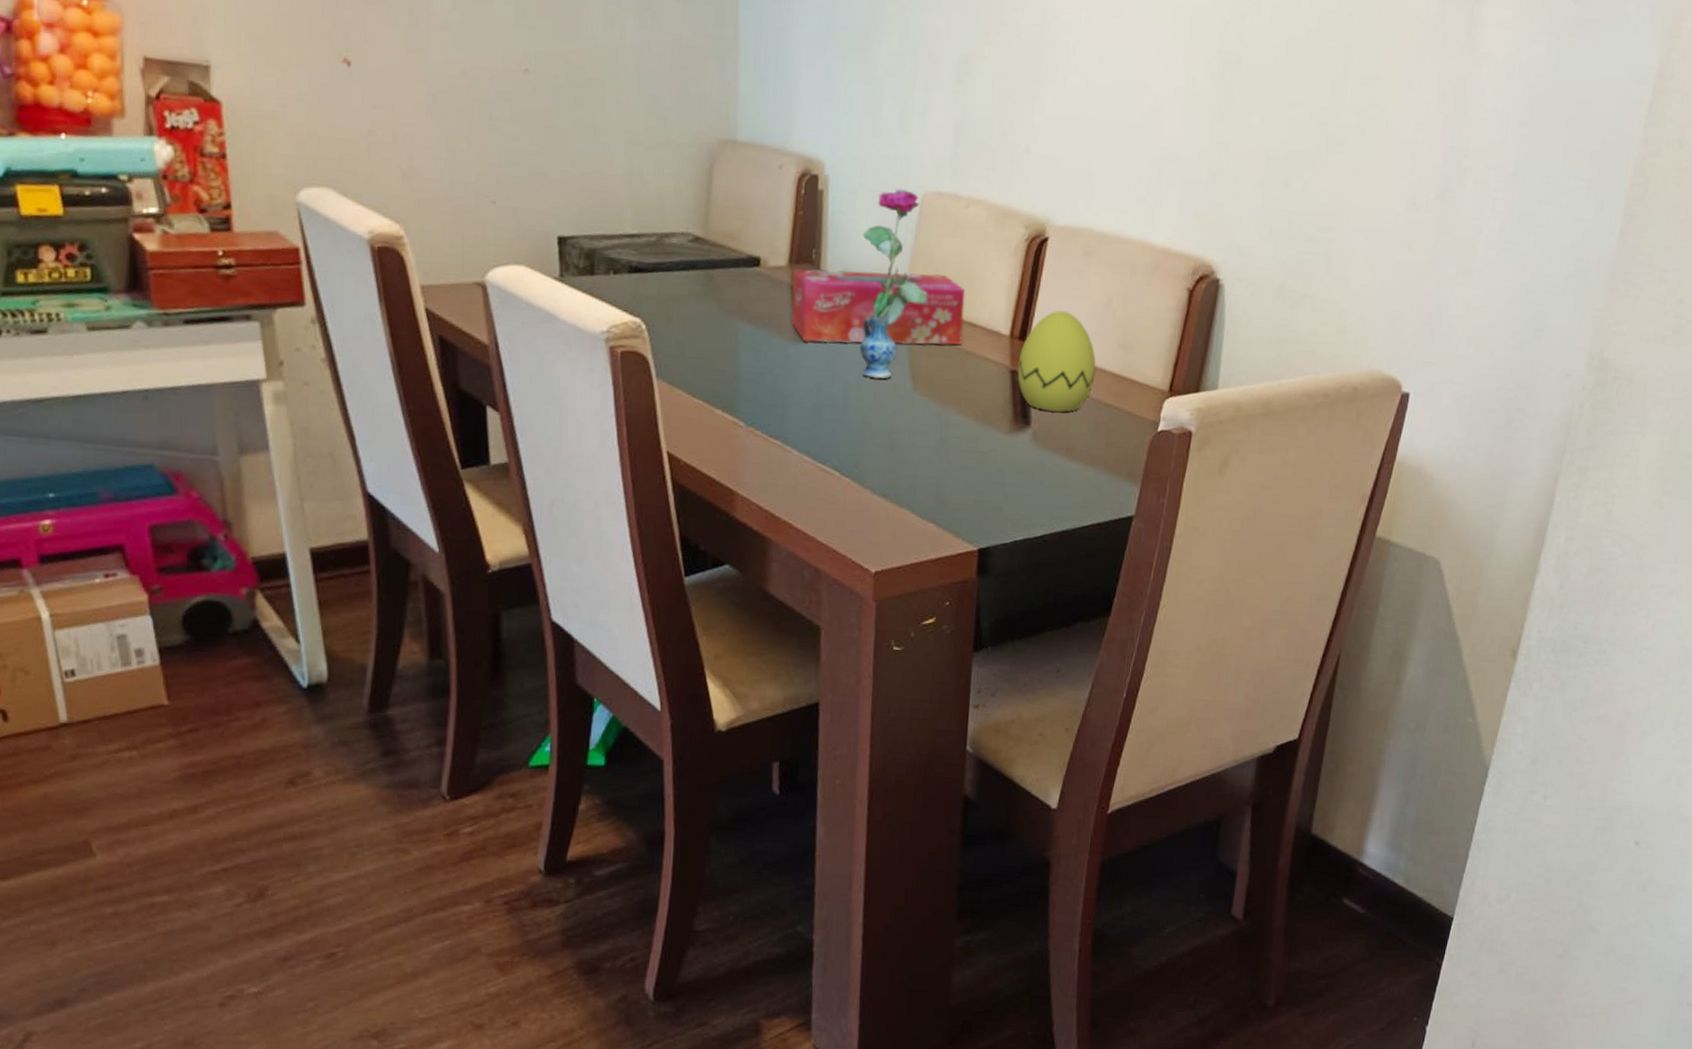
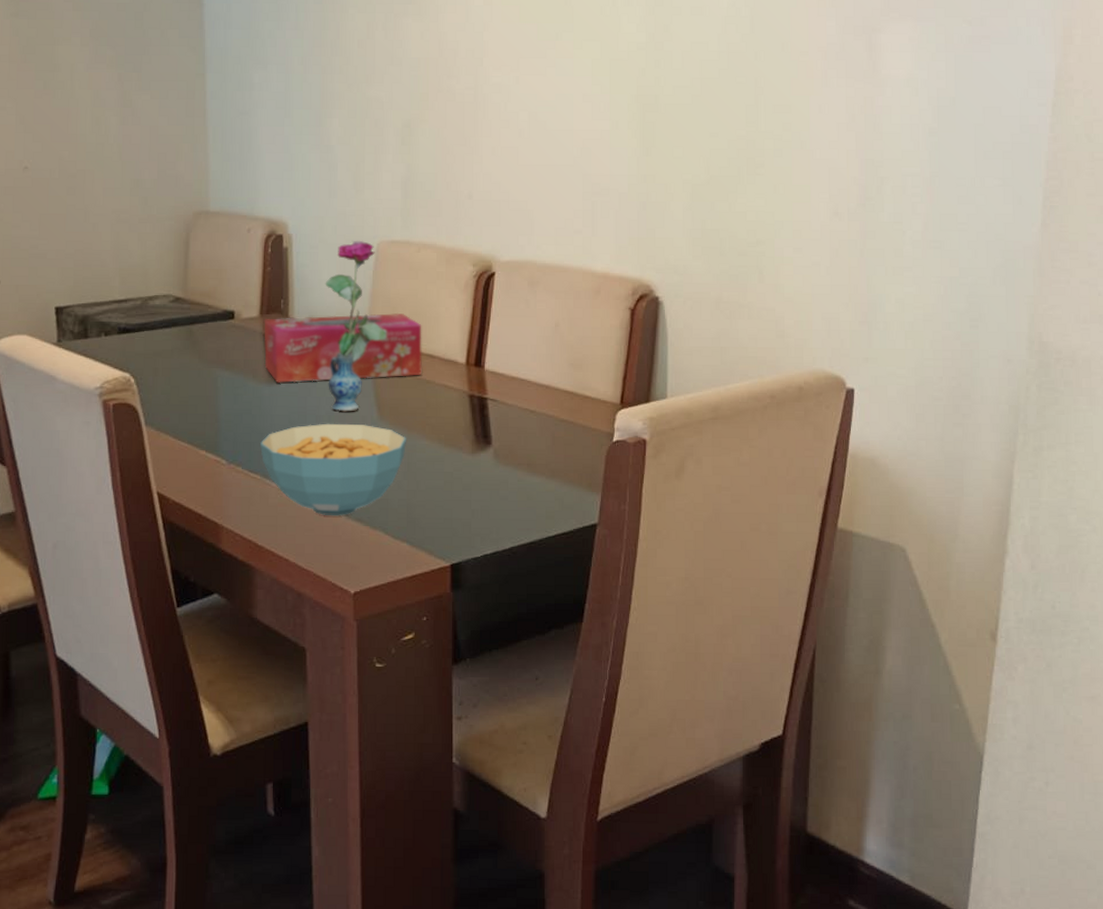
cereal bowl: none [781,389,940,491] -> present [259,423,406,516]
decorative egg: present [1017,311,1096,412] -> none [475,337,549,430]

